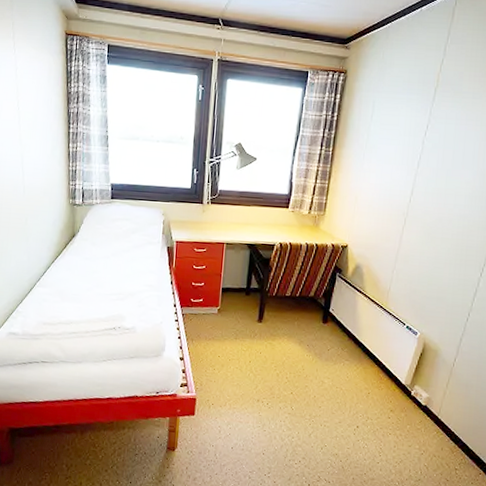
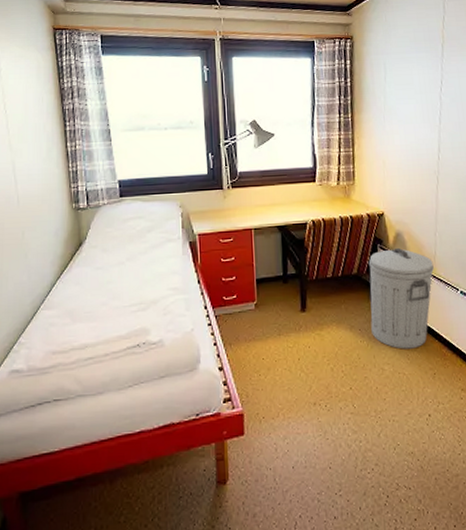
trash can: none [318,279,386,369] -> present [368,248,434,349]

